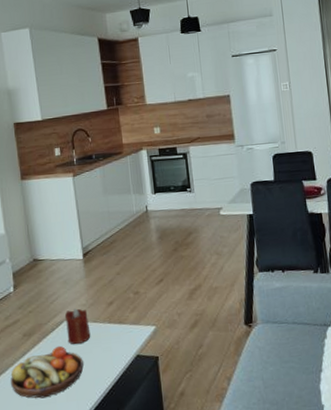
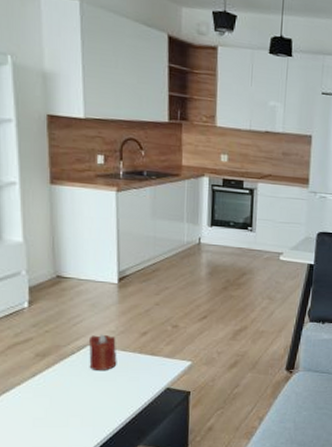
fruit bowl: present [11,346,84,399] -> none [16,370,105,421]

